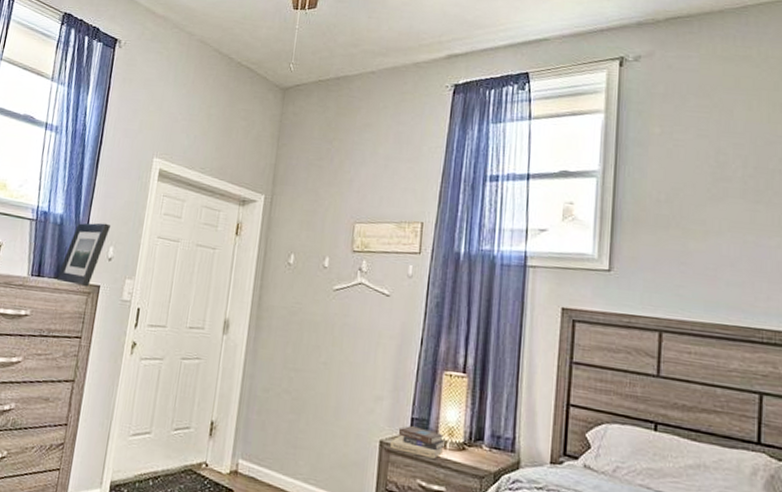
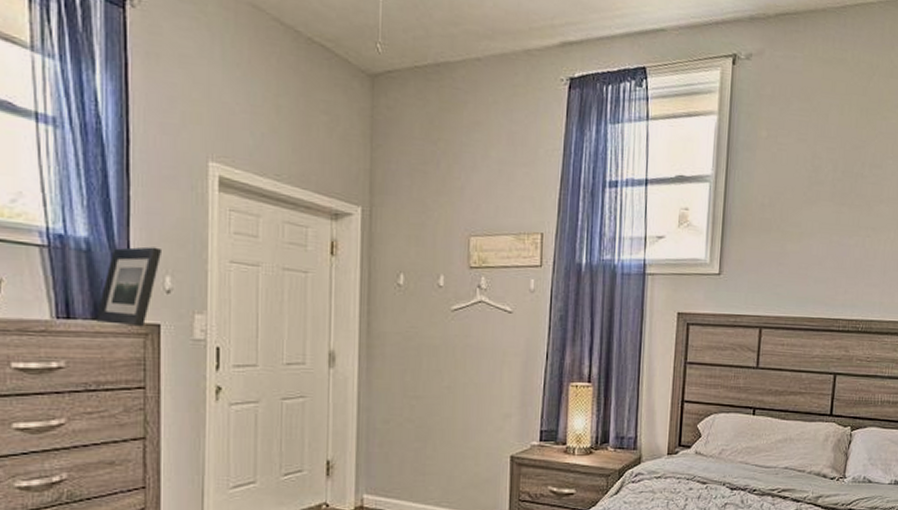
books: present [390,425,445,459] -> none [521,437,573,465]

